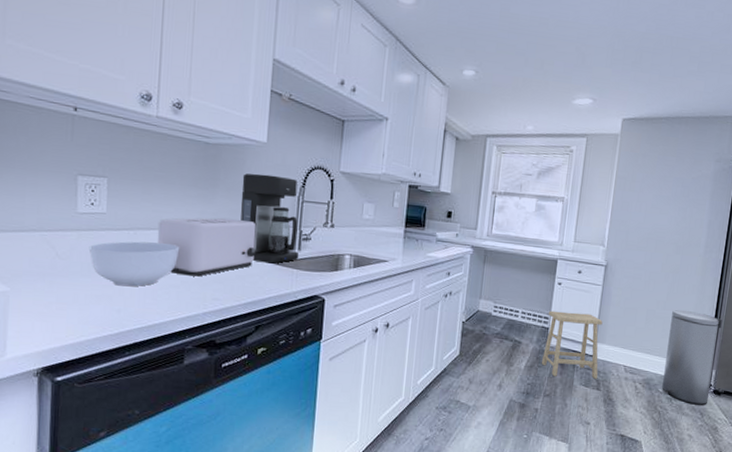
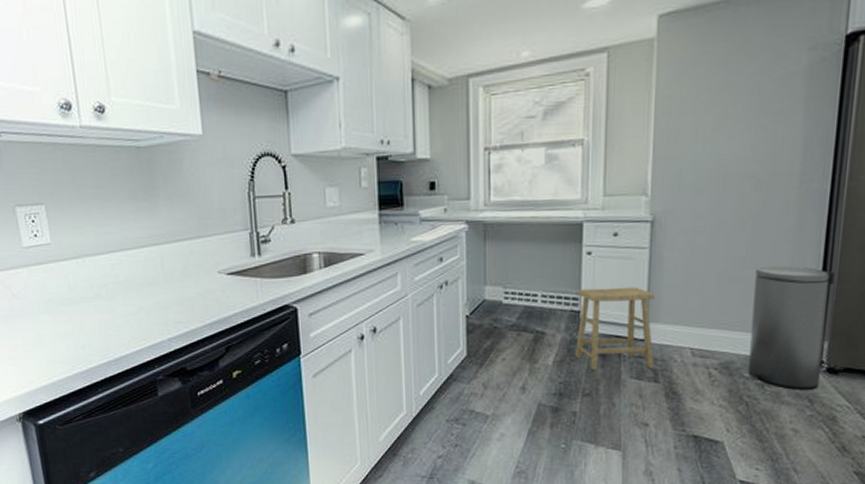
bowl: present [88,241,180,287] -> none [41,267,132,320]
toaster: present [157,217,257,277] -> none [104,229,212,301]
coffee maker: present [240,173,300,264] -> none [182,171,261,275]

